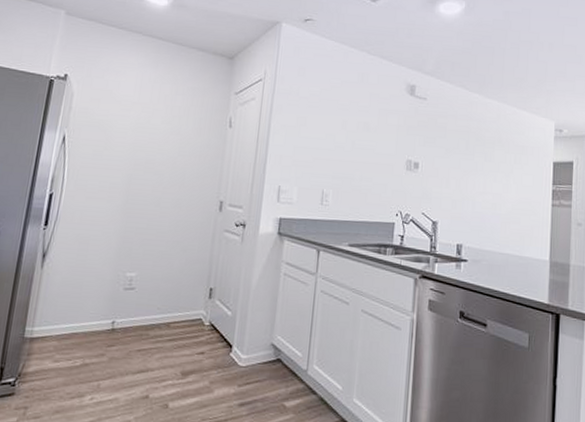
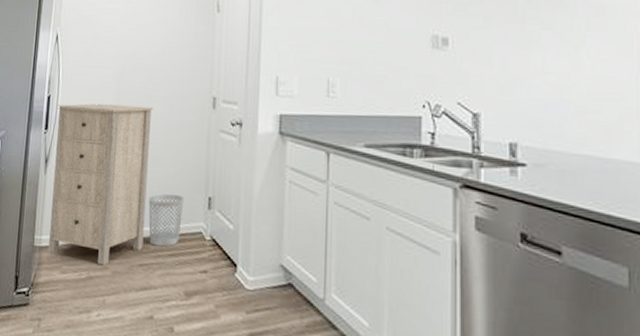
storage cabinet: none [39,202,162,353] -> present [47,103,154,266]
wastebasket: none [149,285,187,333] -> present [148,193,185,247]

